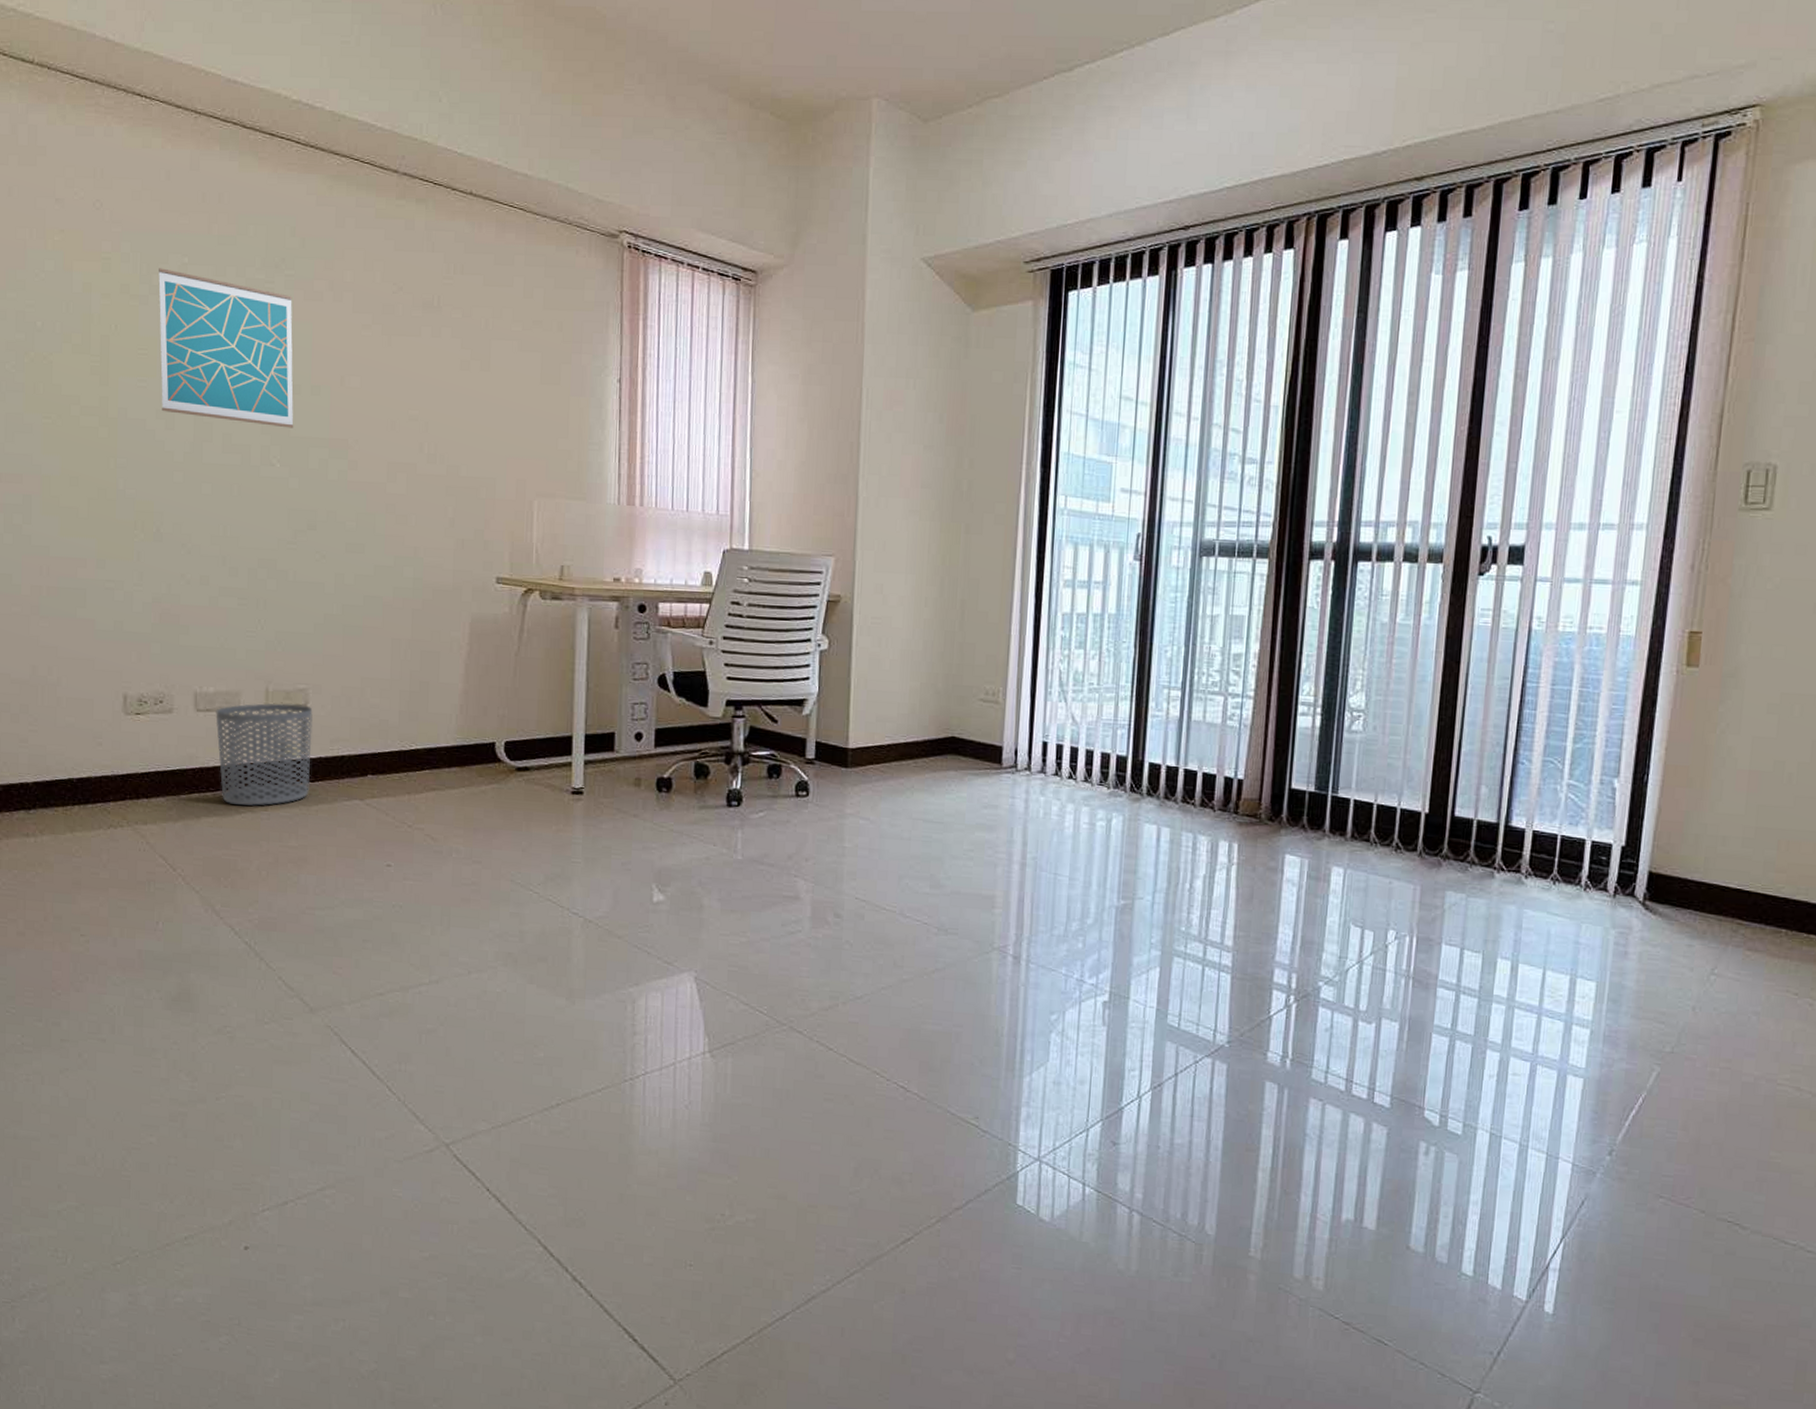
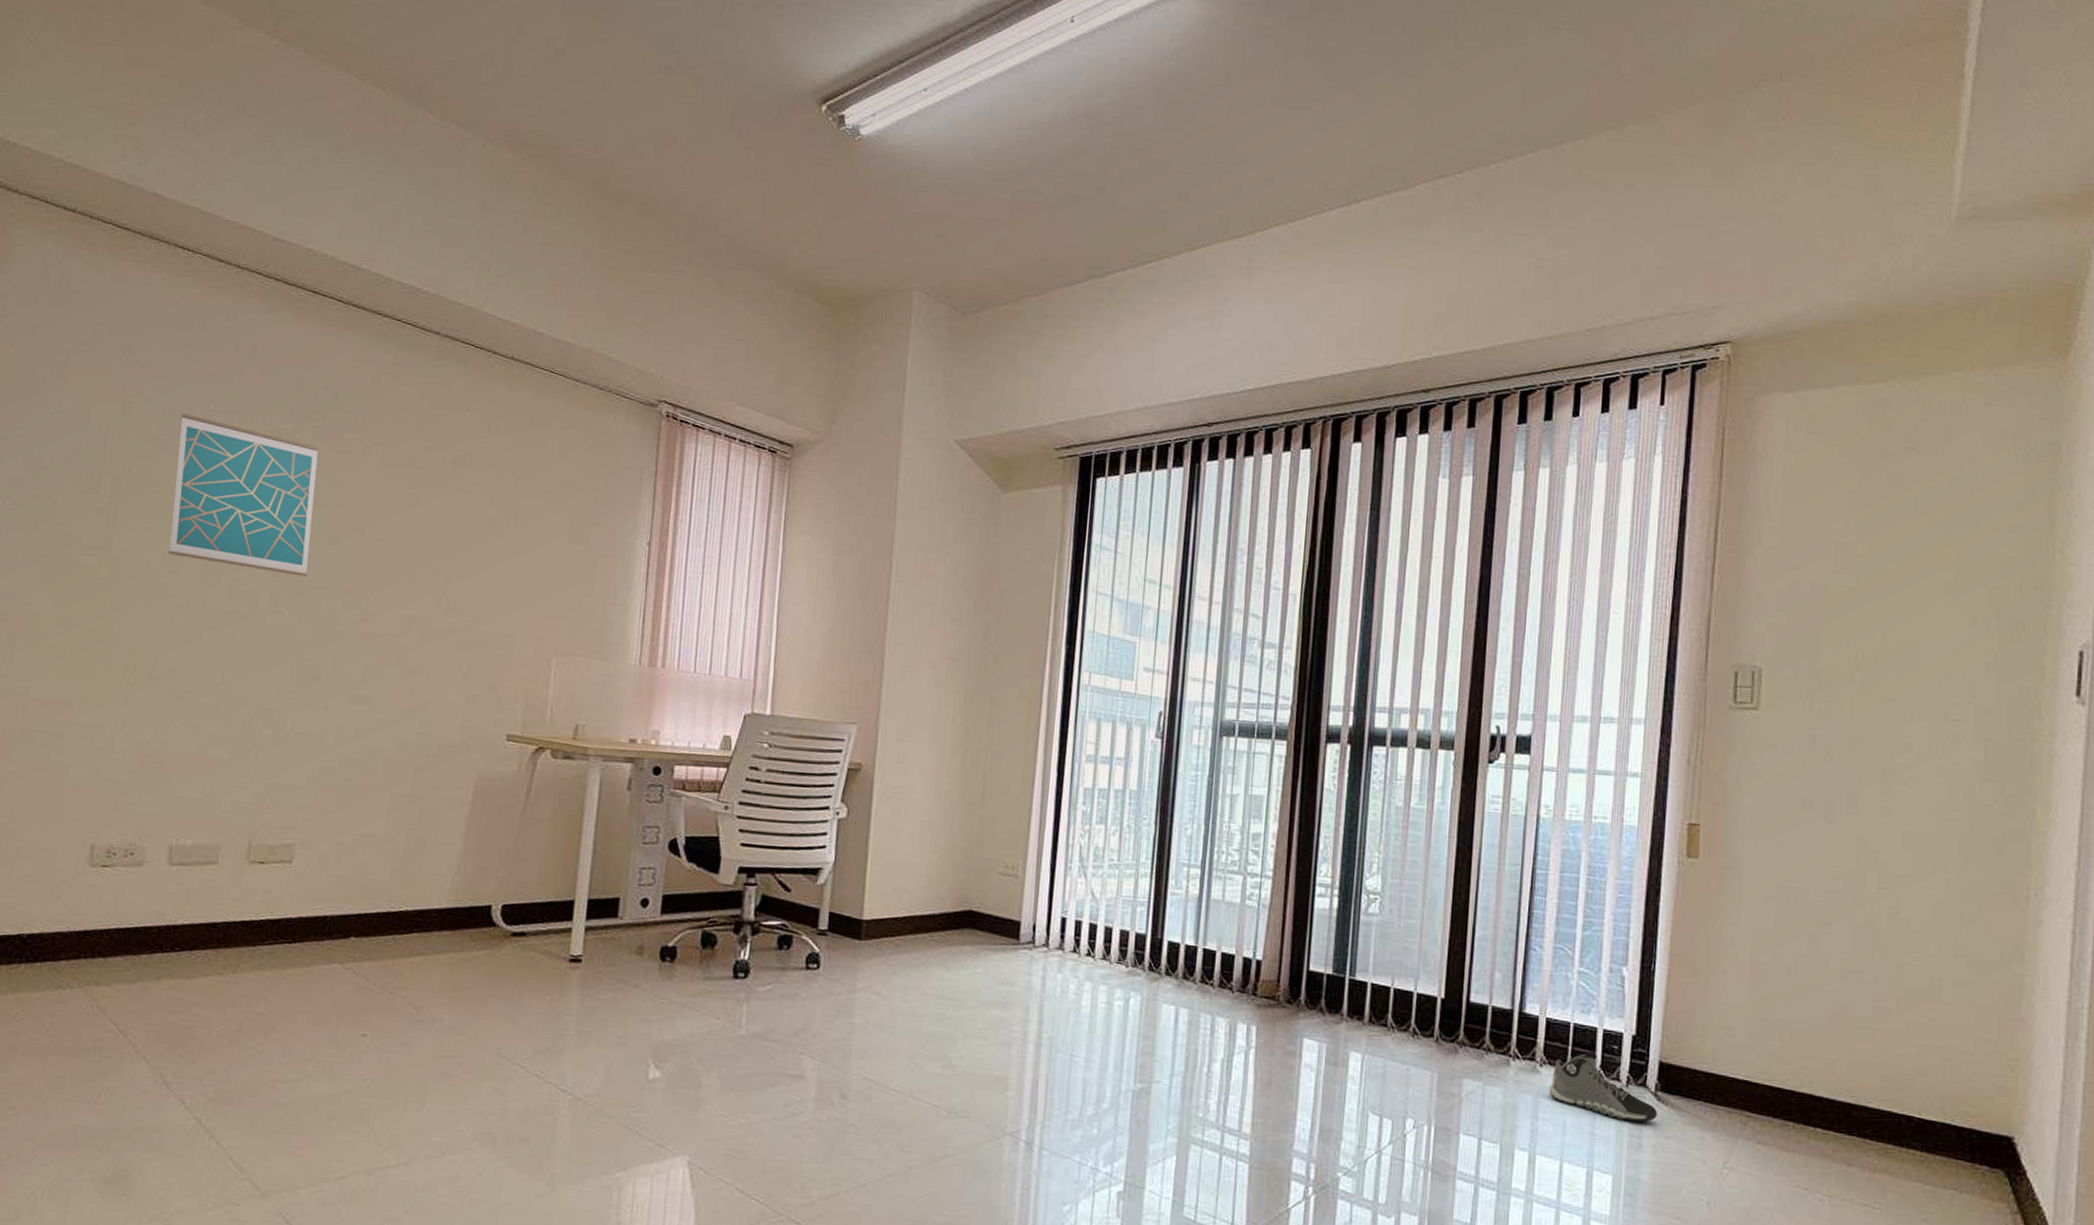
waste bin: present [215,703,313,806] -> none [187,858,298,968]
sneaker: none [1533,862,1645,931] -> present [1548,1051,1658,1122]

